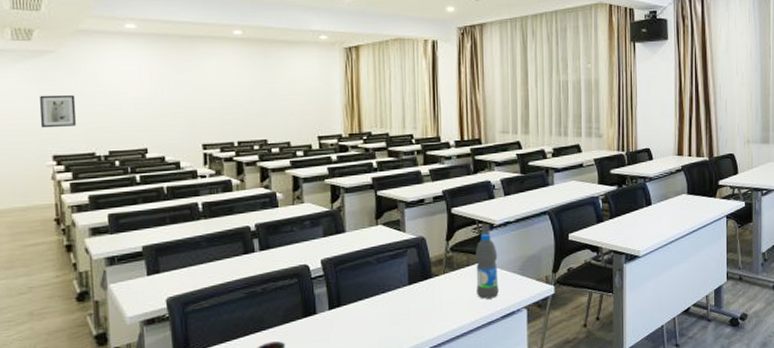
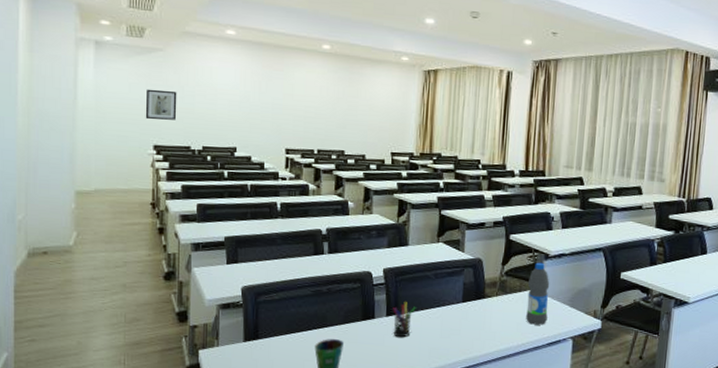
pen holder: none [335,292,360,331] -> present [393,302,416,338]

